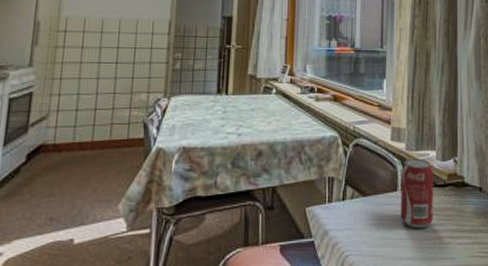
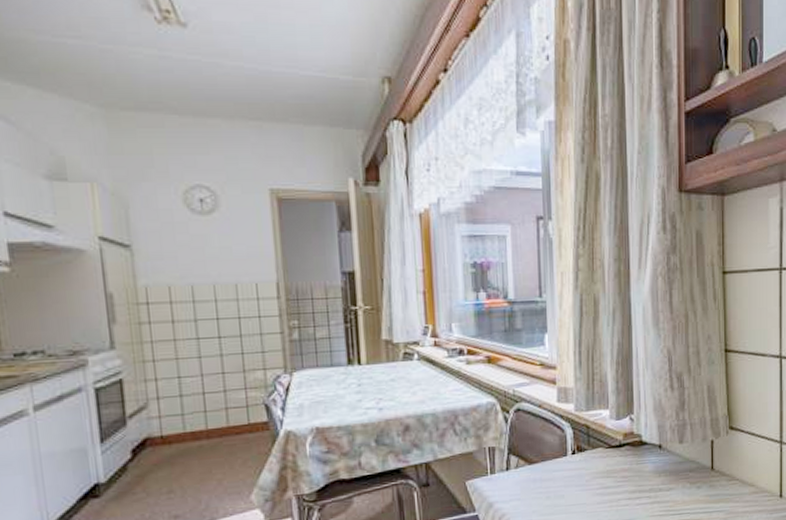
beverage can: present [400,158,433,229] -> none [570,419,608,493]

